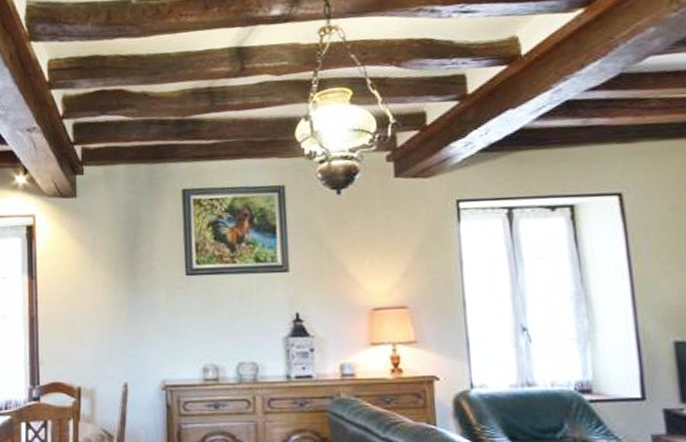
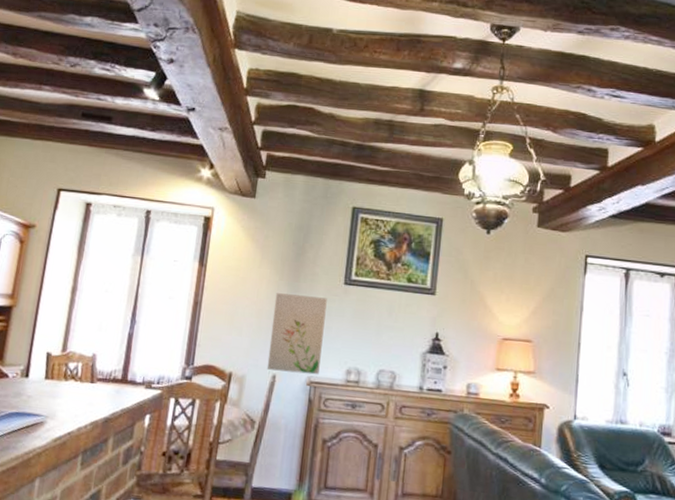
wall art: none [113,293,173,379] -> present [266,293,327,375]

